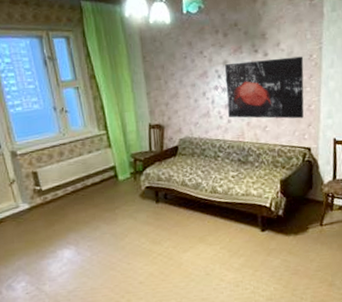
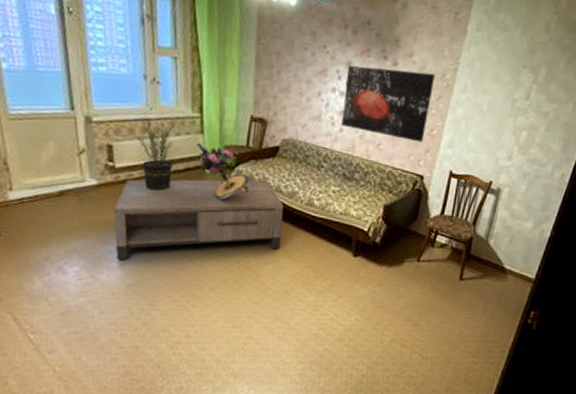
coffee table: none [46,178,195,270] -> present [113,179,284,260]
potted plant: none [48,136,92,205] -> present [128,113,182,191]
bouquet: none [106,156,159,203] -> present [196,143,251,200]

